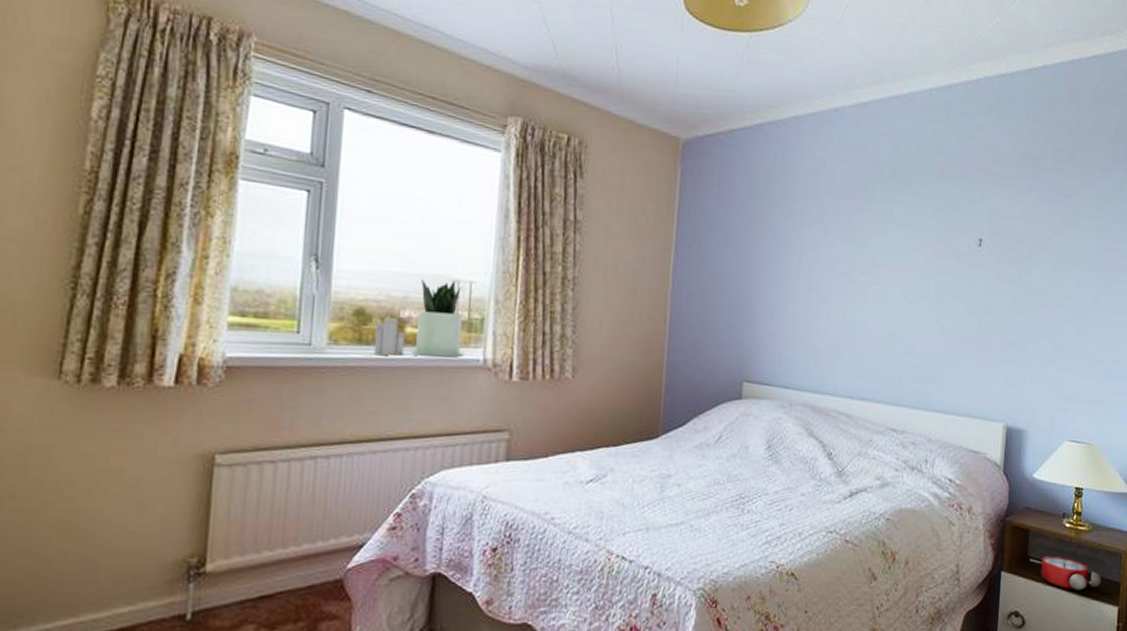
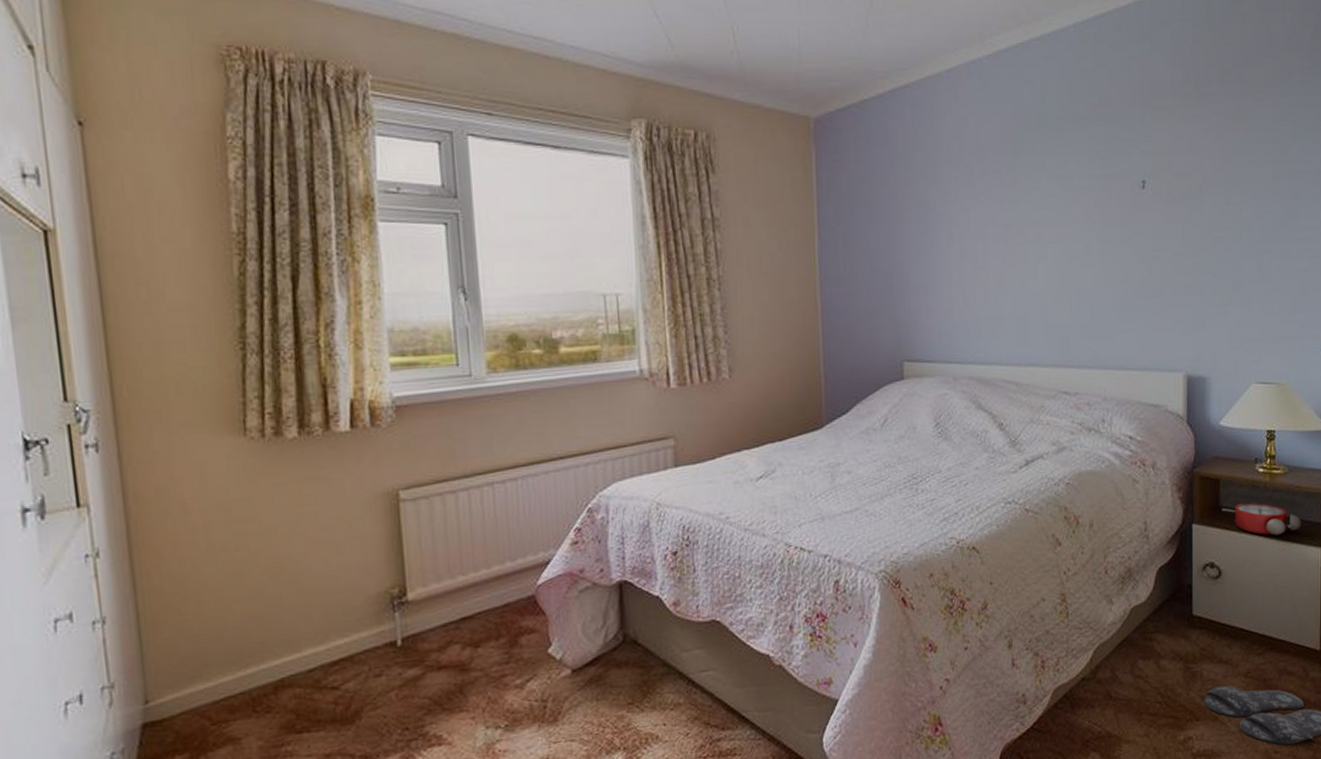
candle: present [373,315,405,357] -> none [530,337,561,379]
planter: present [411,279,465,359] -> none [567,295,621,375]

